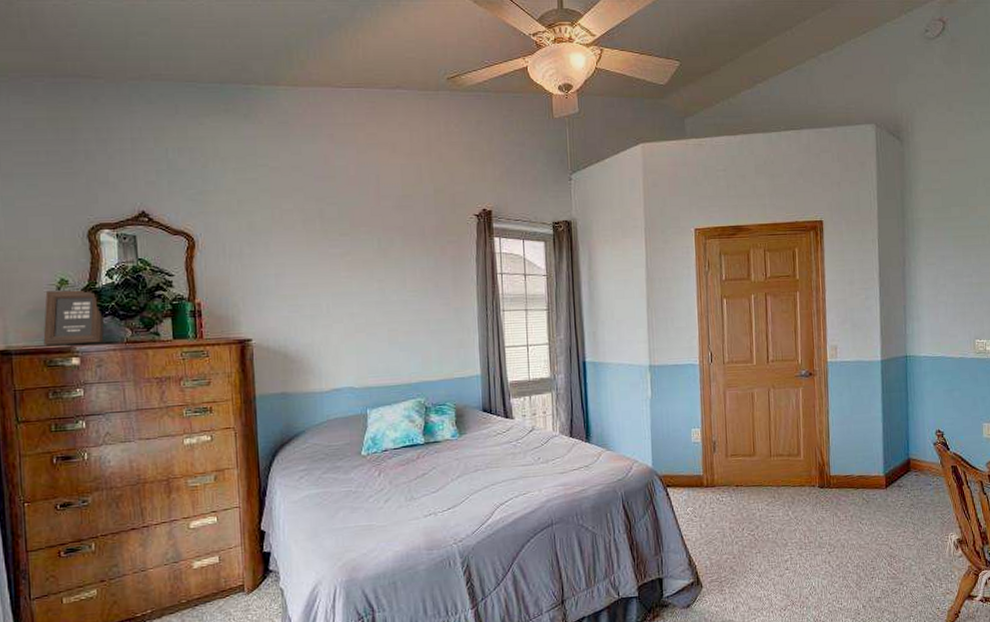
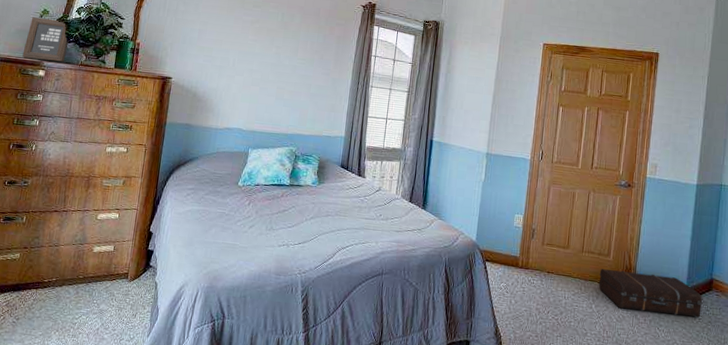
suitcase: none [791,465,903,510] -> present [599,268,703,318]

